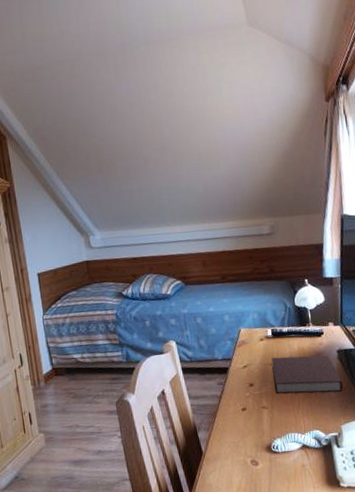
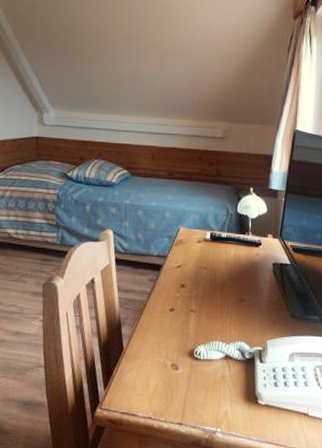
notebook: present [272,355,343,394] -> none [205,262,274,307]

